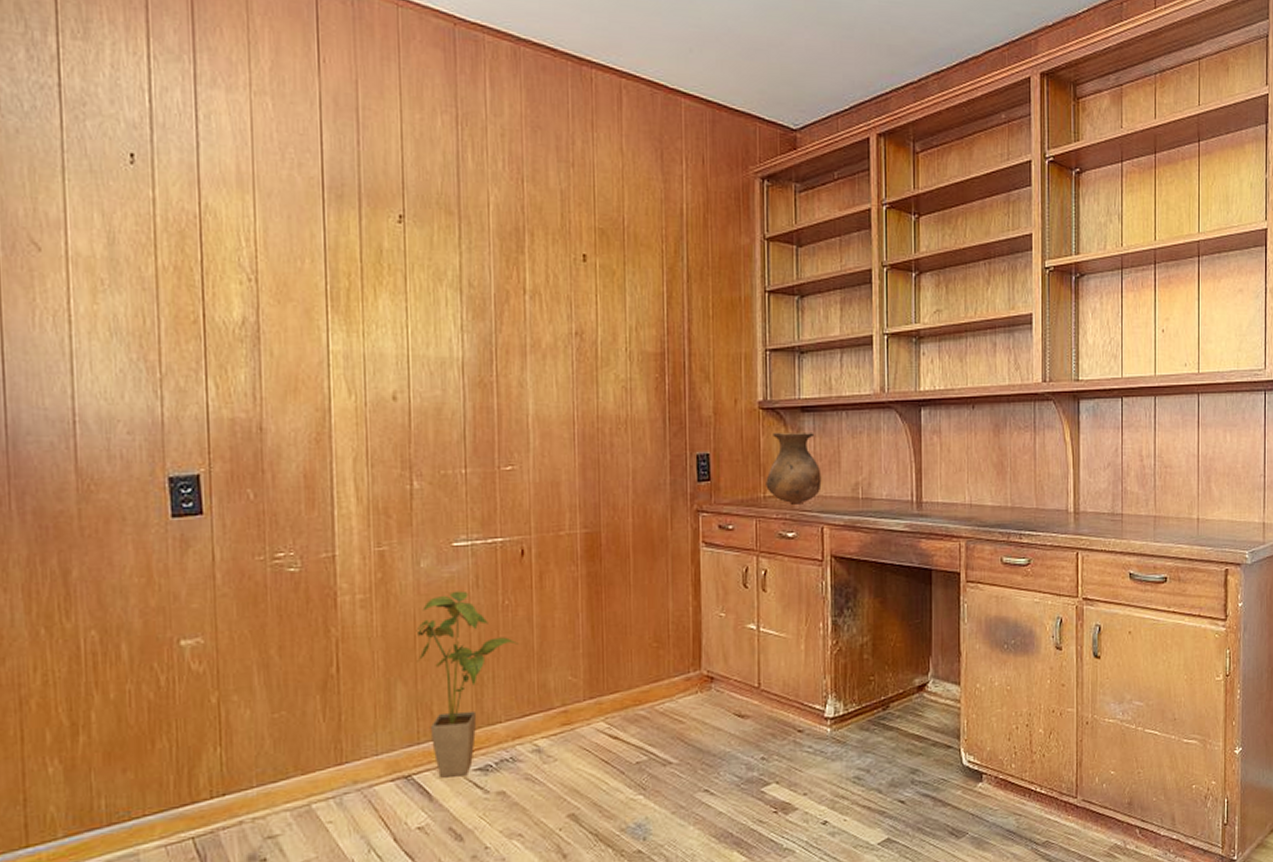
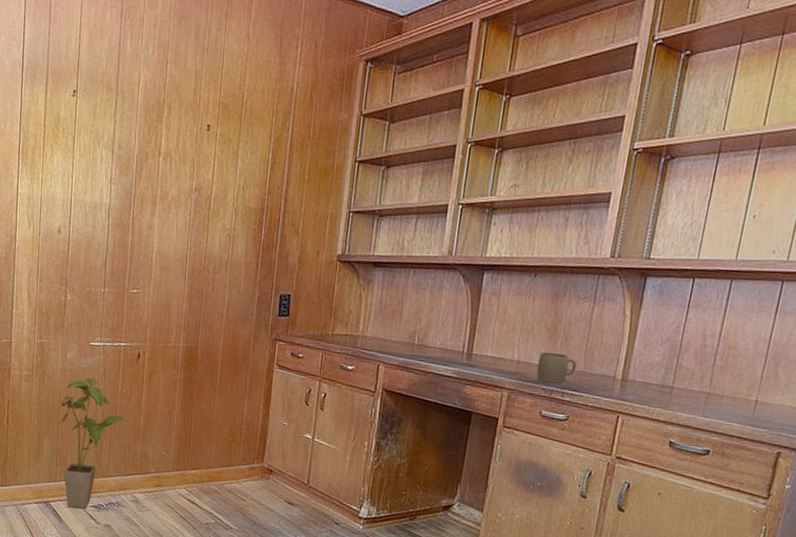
vase: present [766,432,822,503] -> none [334,281,384,343]
mug: none [990,490,1030,525] -> present [536,351,577,384]

